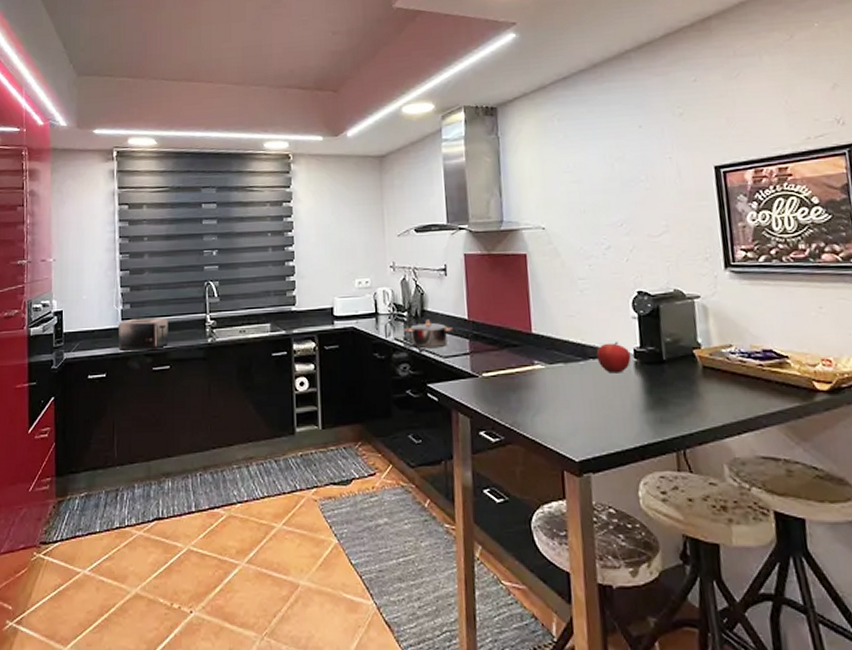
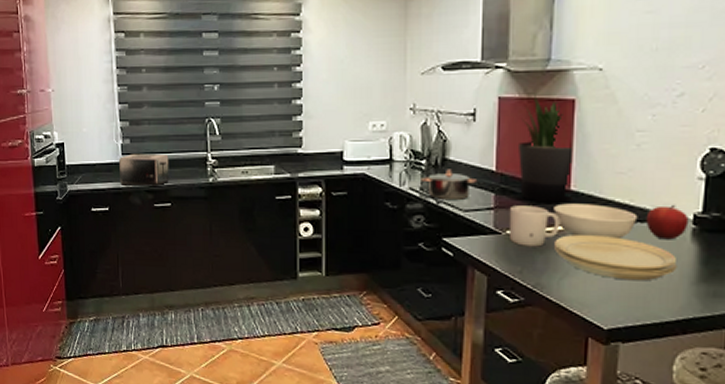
mug: none [482,349,528,387] -> present [508,205,561,247]
planter: none [485,251,536,346] -> present [519,94,574,203]
bowl: none [520,344,590,376] -> present [553,203,638,238]
plate: none [524,373,628,413] -> present [554,235,678,281]

